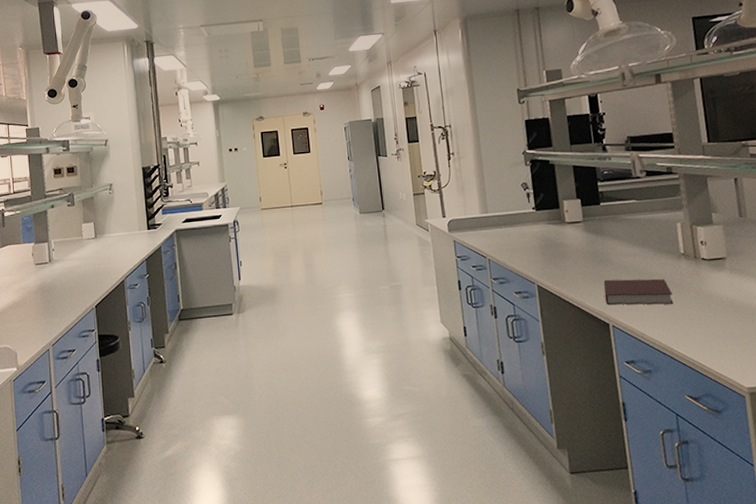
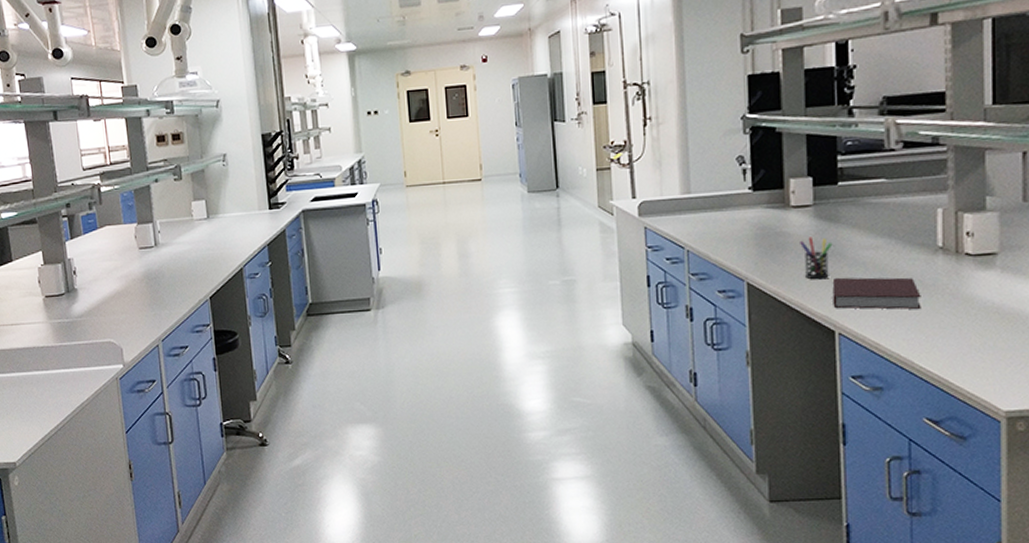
pen holder: none [575,247,601,282] -> present [800,237,833,280]

